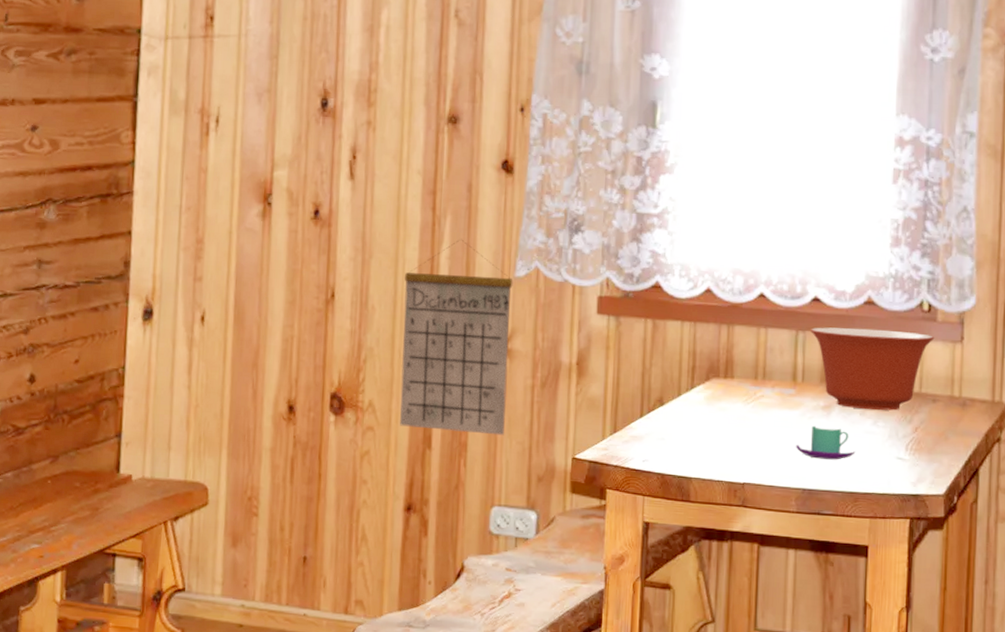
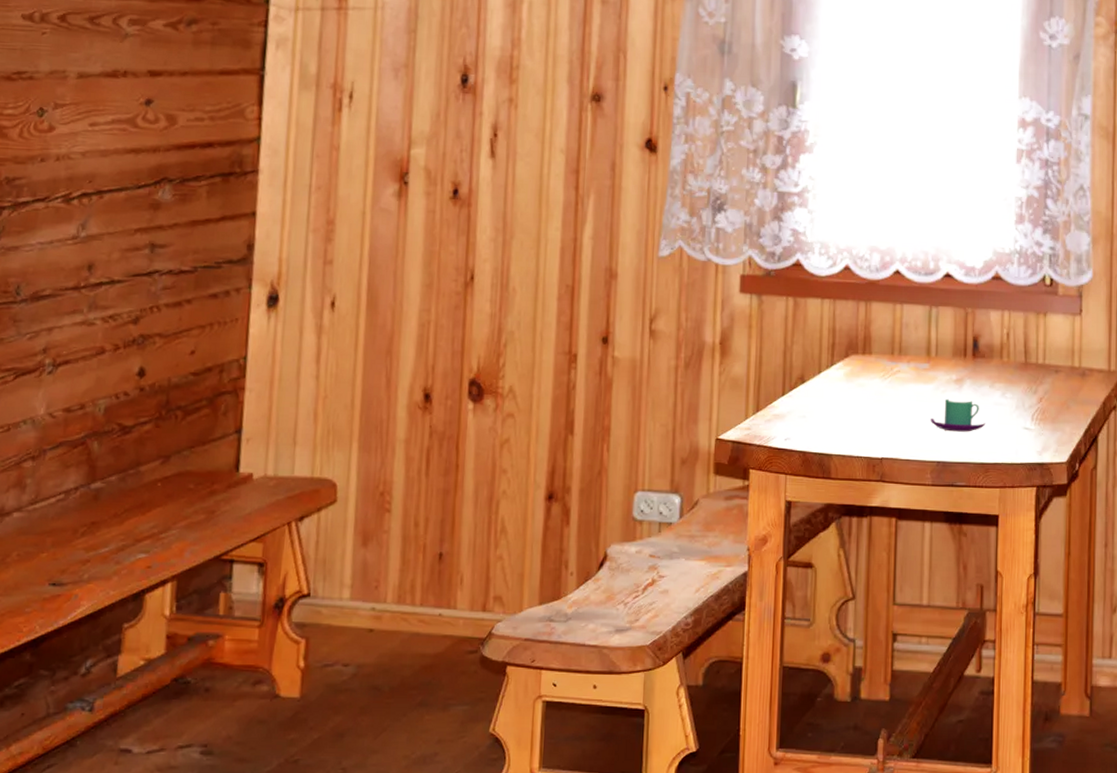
calendar: present [400,239,513,436] -> none [541,218,657,418]
mixing bowl: present [811,327,935,411] -> none [943,302,1056,382]

